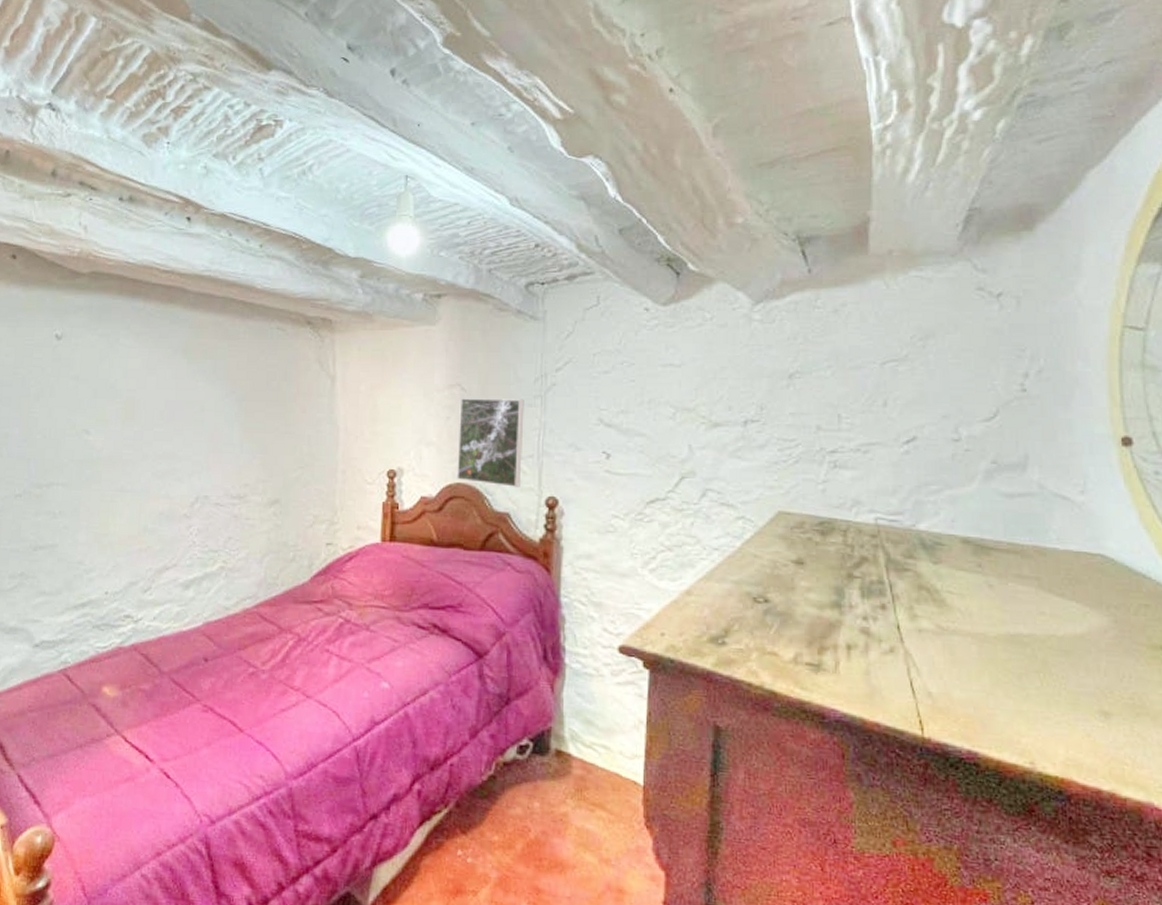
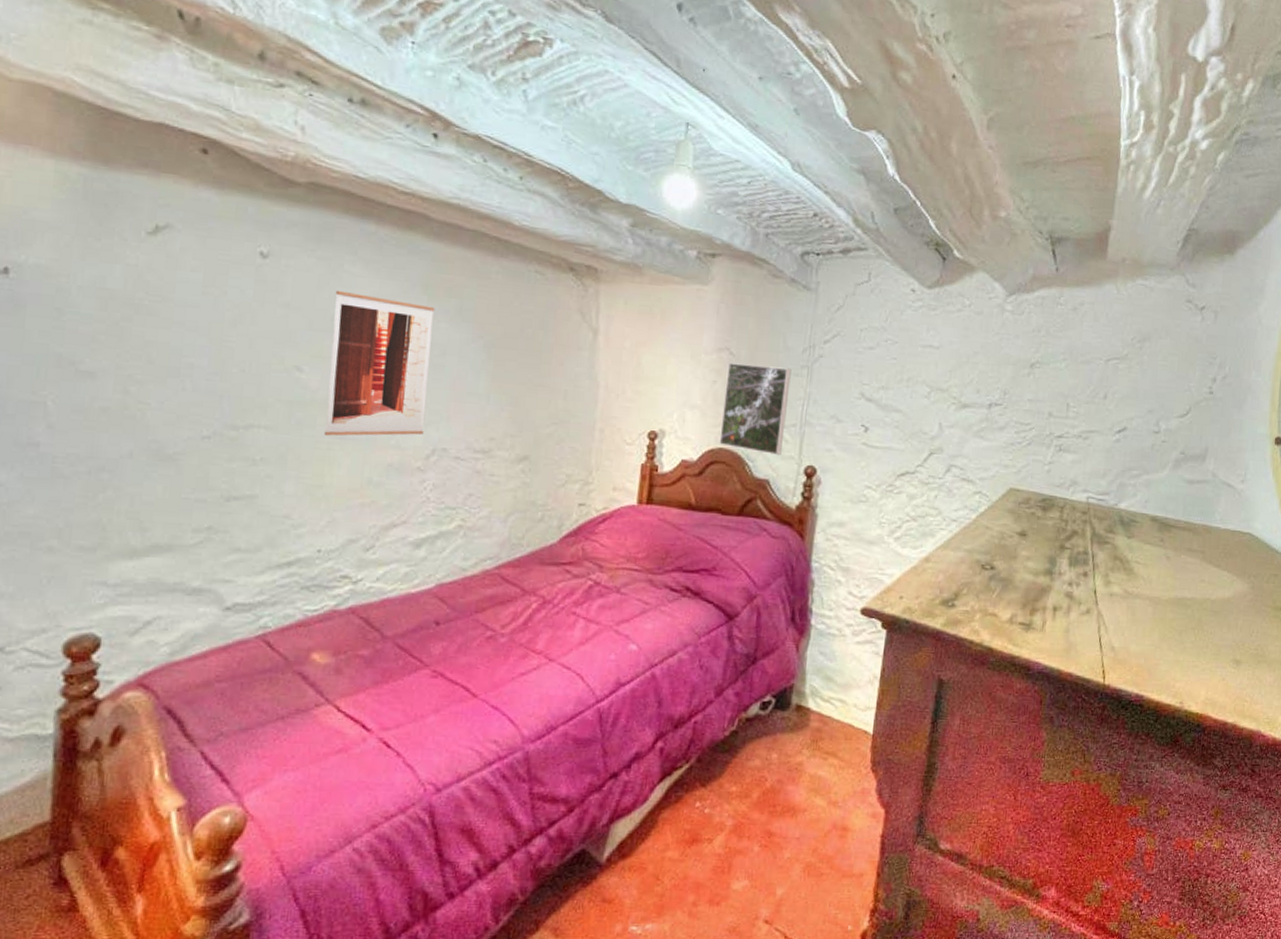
wall art: none [107,361,194,490] -> present [323,290,435,437]

